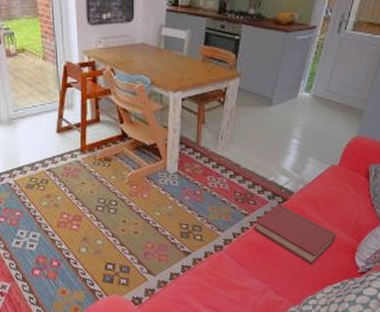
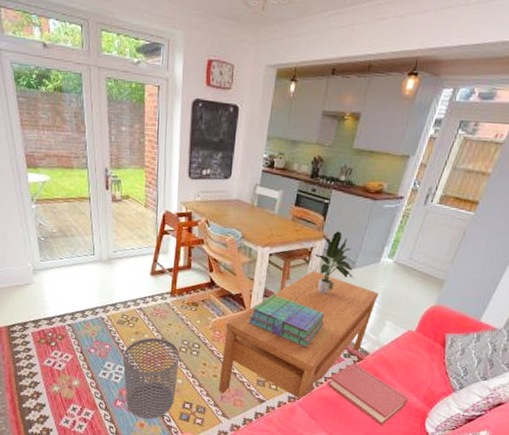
waste bin: none [35,199,97,285] -> present [122,337,180,419]
coffee table: none [141,112,298,251] -> present [218,270,379,402]
stack of books: none [166,141,246,194] -> present [248,294,325,348]
potted plant: none [229,68,271,136] -> present [314,231,353,294]

